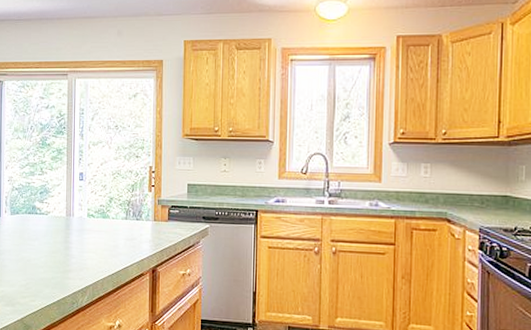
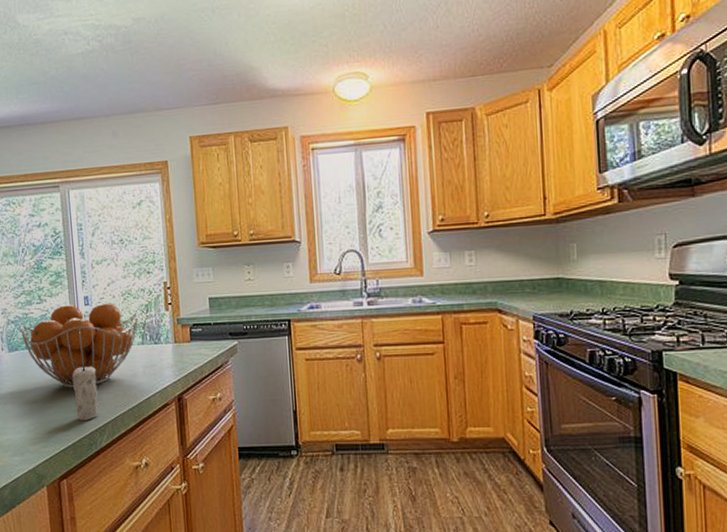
fruit basket: none [22,177,125,252] -> present [19,302,139,388]
candle: none [62,228,83,282] -> present [72,360,99,421]

